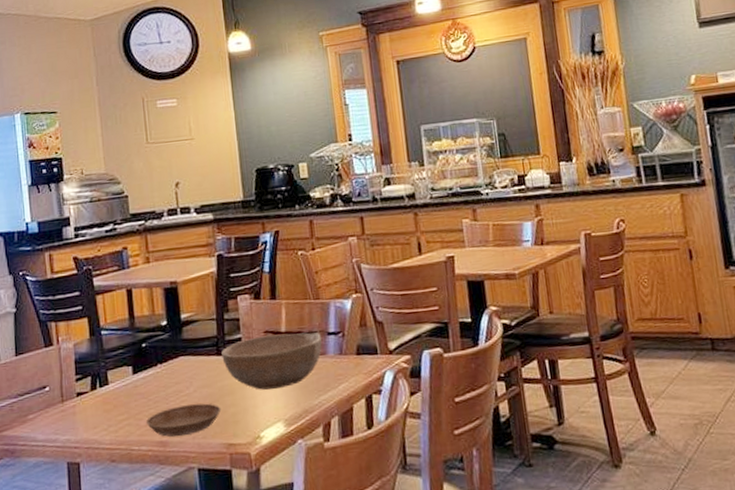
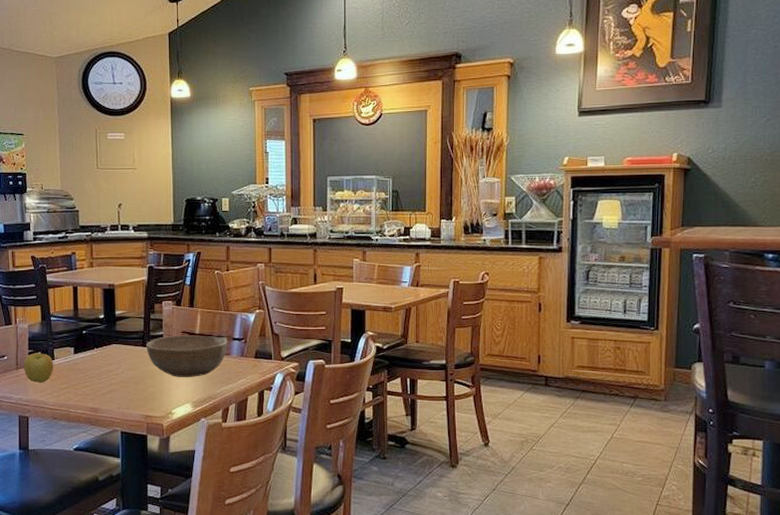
apple: none [69,378,109,417] -> present [23,353,54,383]
saucer: present [146,403,221,437] -> none [83,382,143,406]

